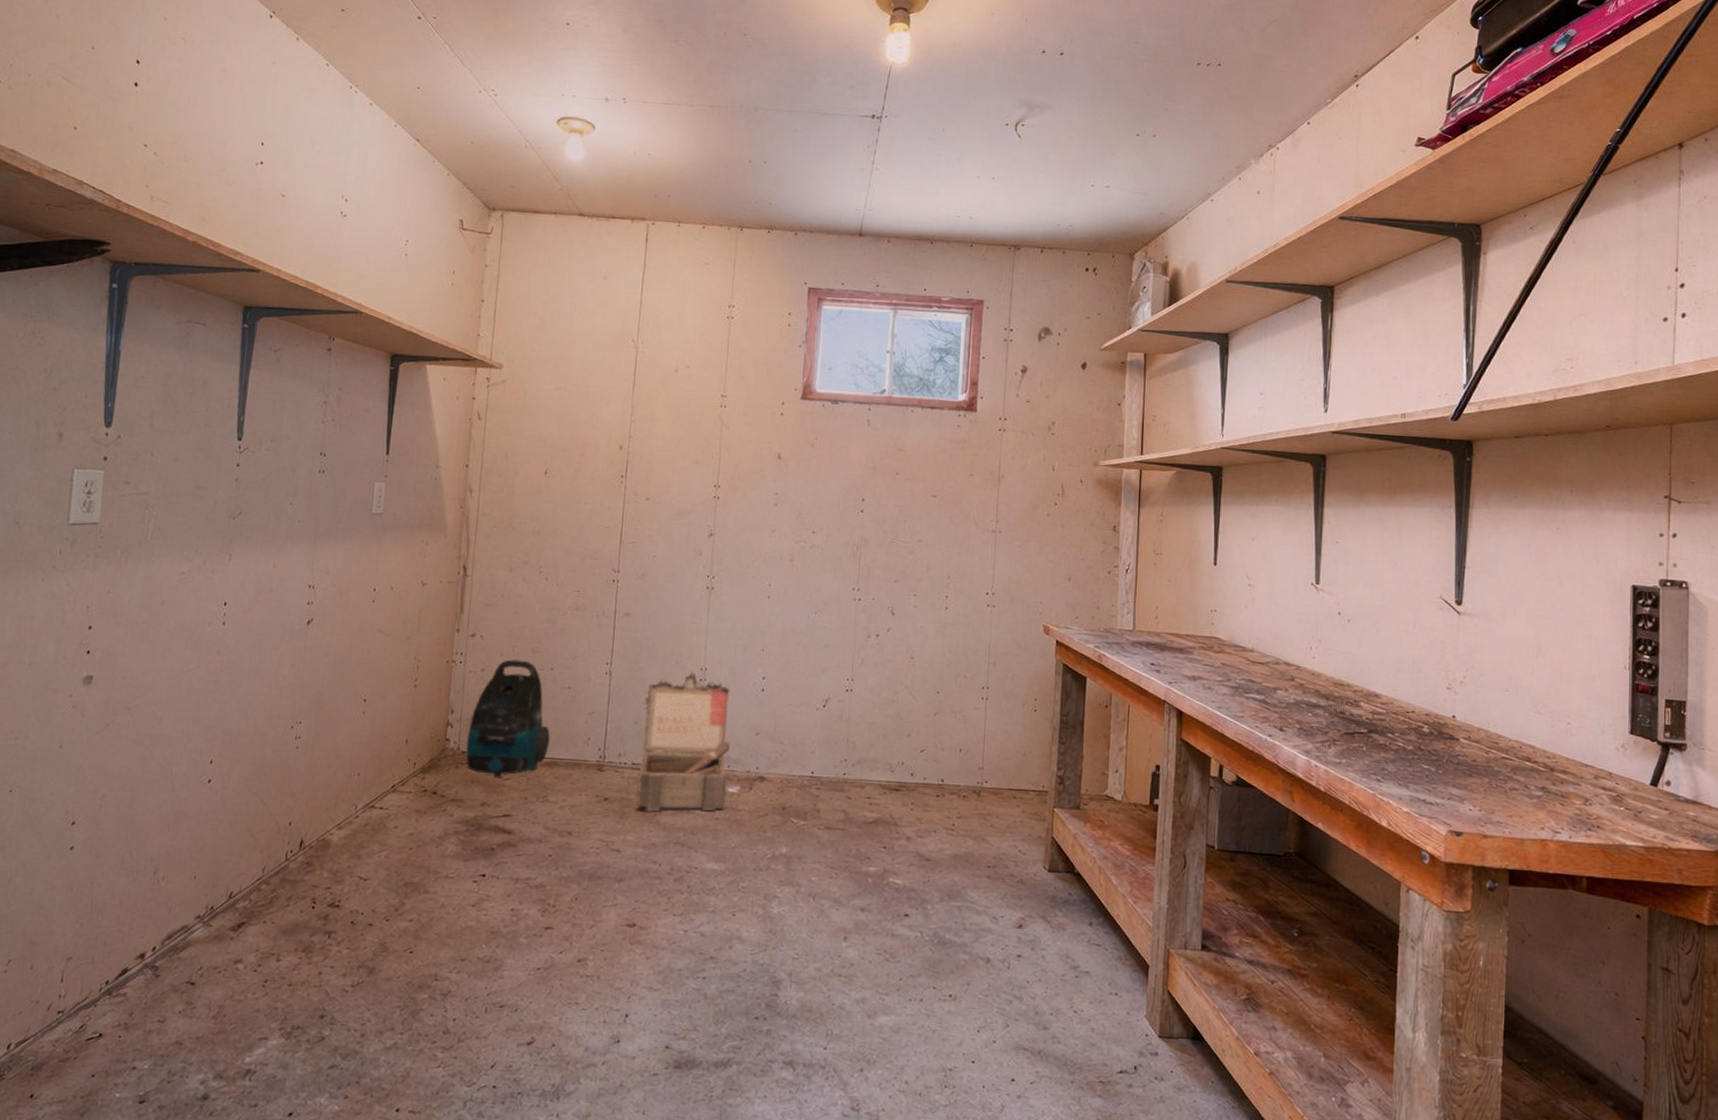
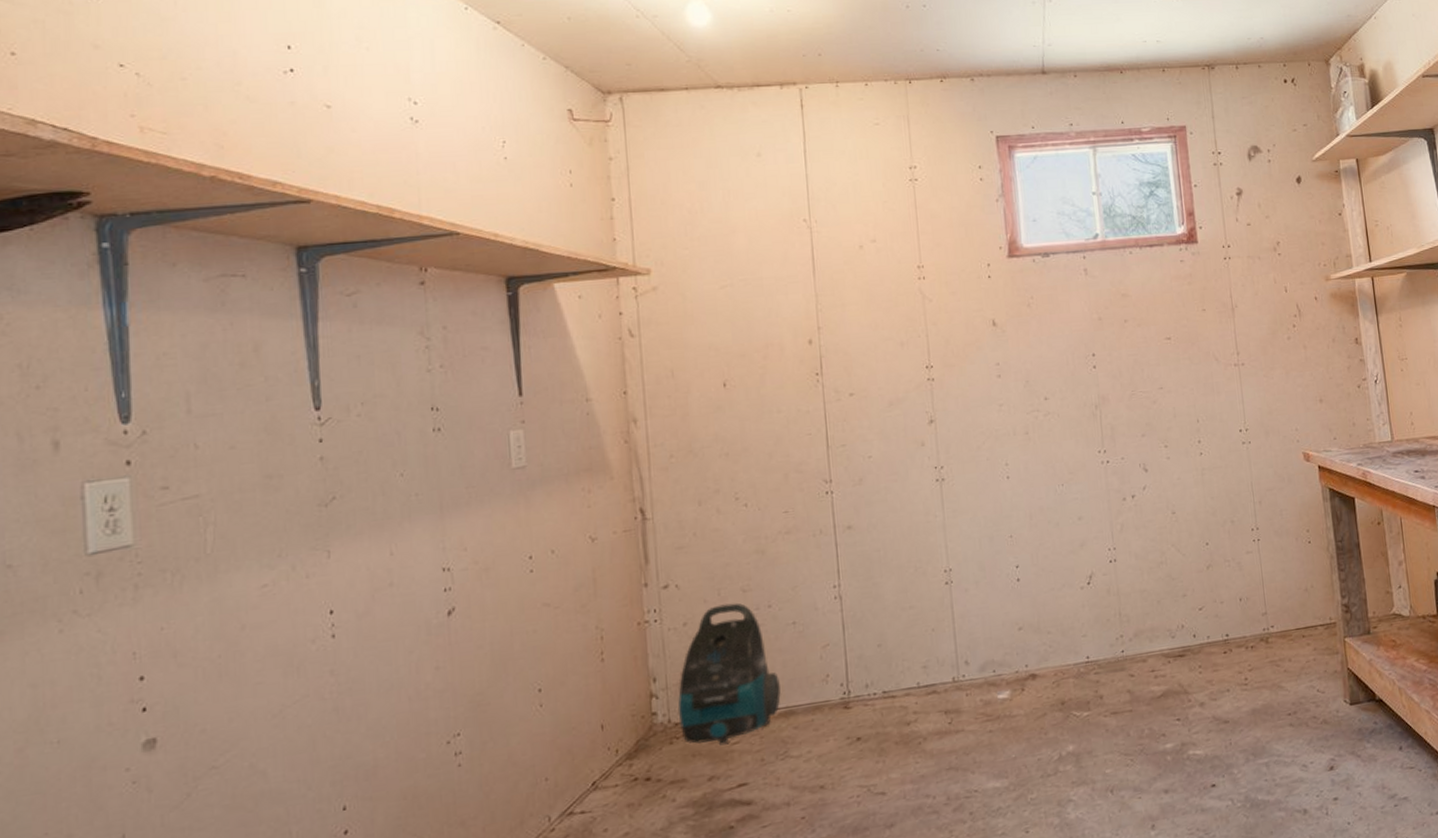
tool box: present [636,672,730,812] -> none [884,576,997,743]

